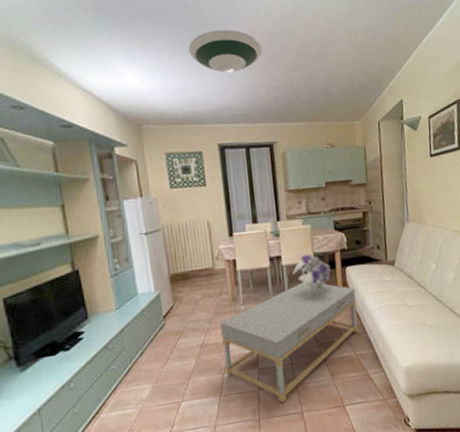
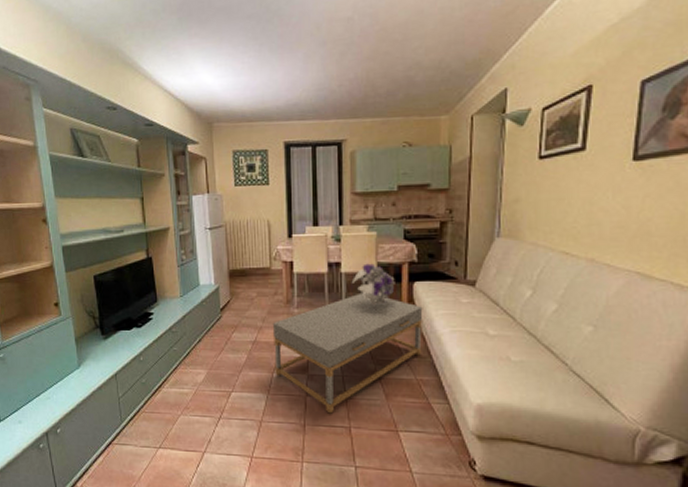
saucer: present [188,29,263,73] -> none [261,19,338,67]

